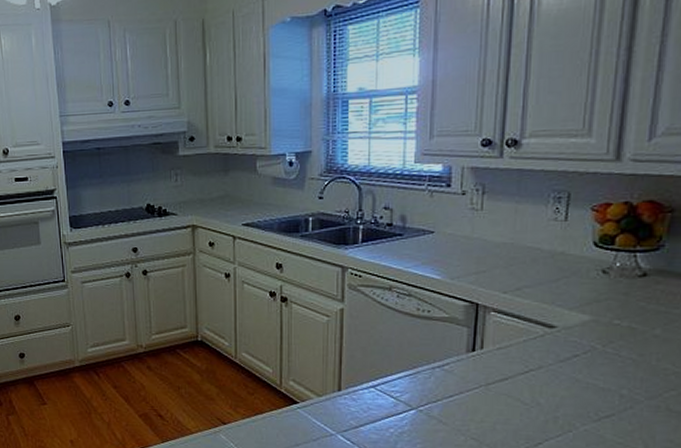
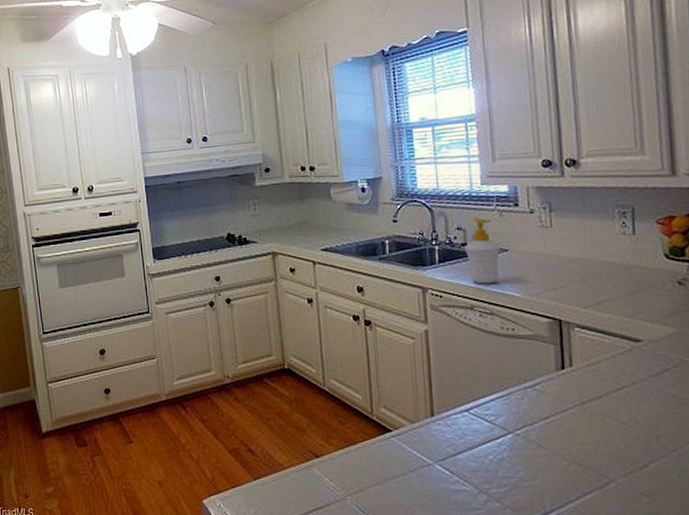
soap bottle: none [389,198,427,266] -> present [464,218,501,284]

